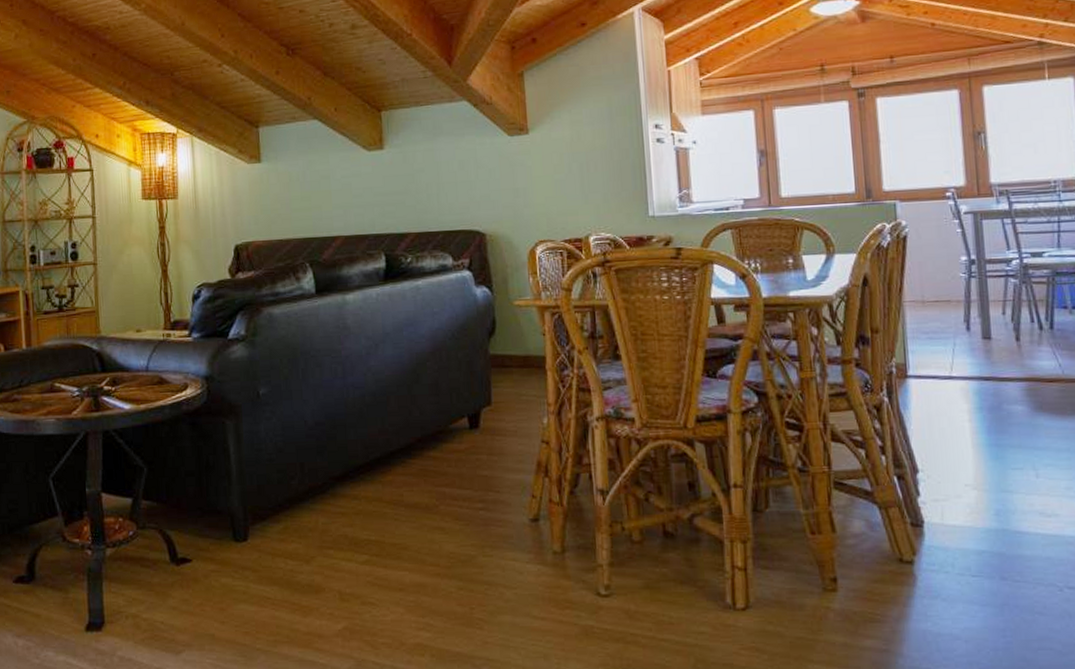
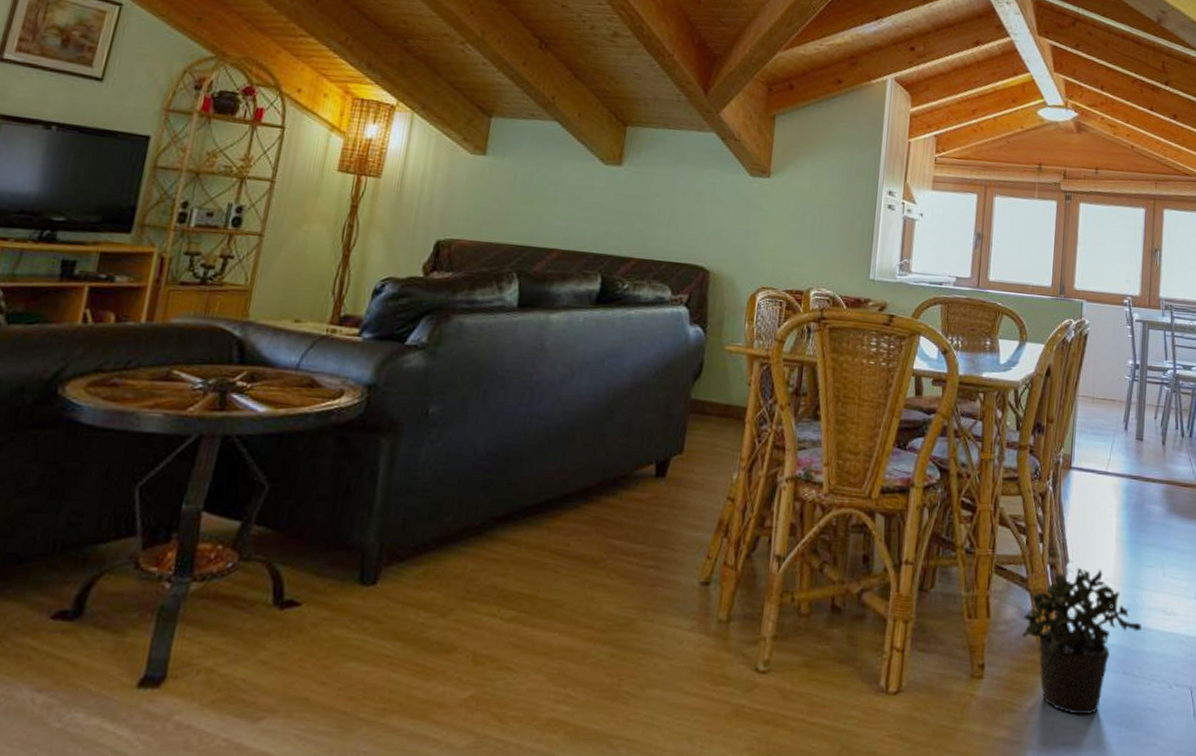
potted plant: none [873,476,1017,622] -> present [1022,568,1141,715]

